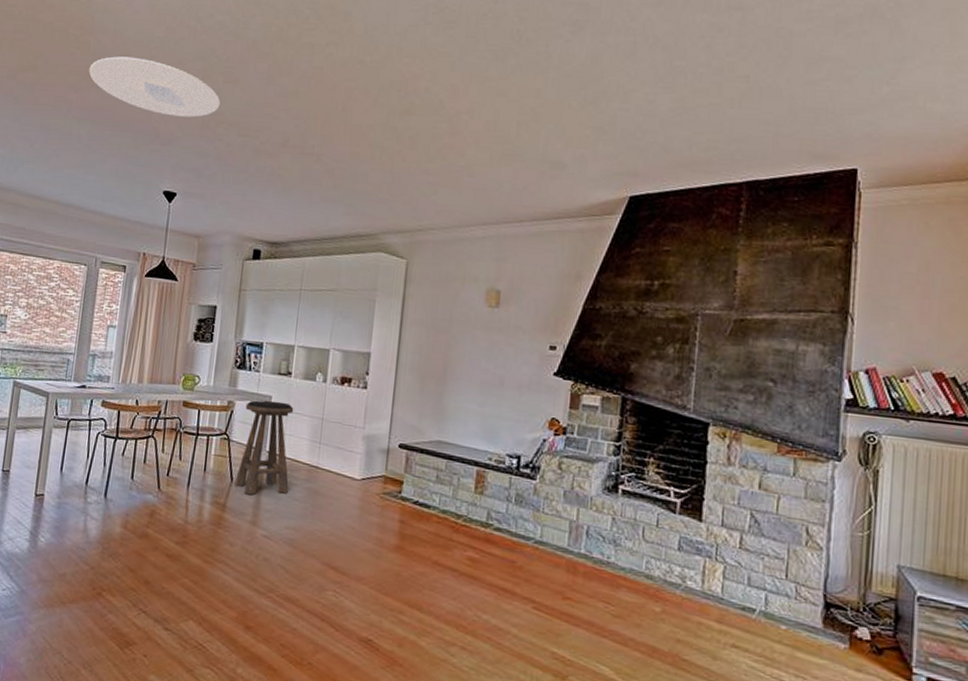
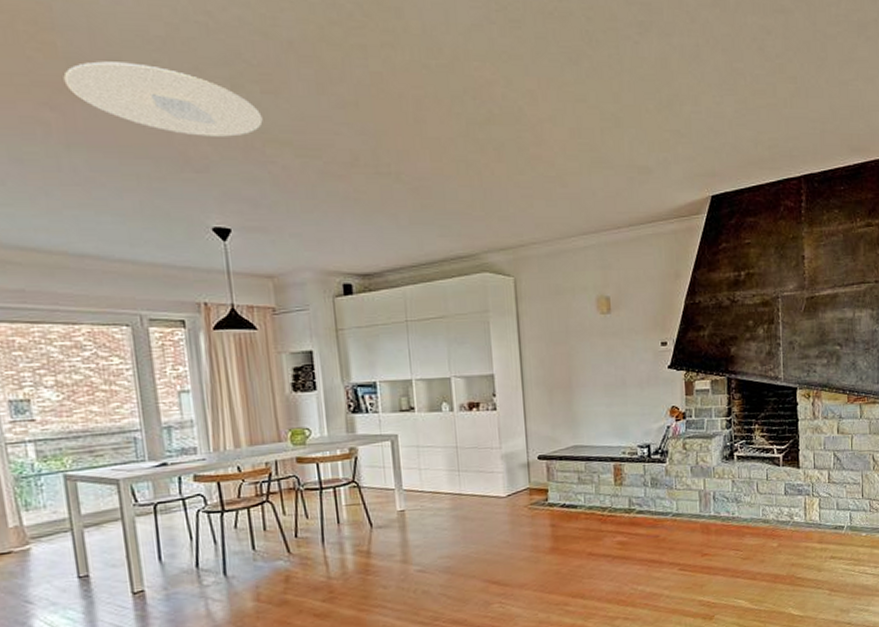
stool: present [235,400,294,495] -> none [370,438,435,537]

